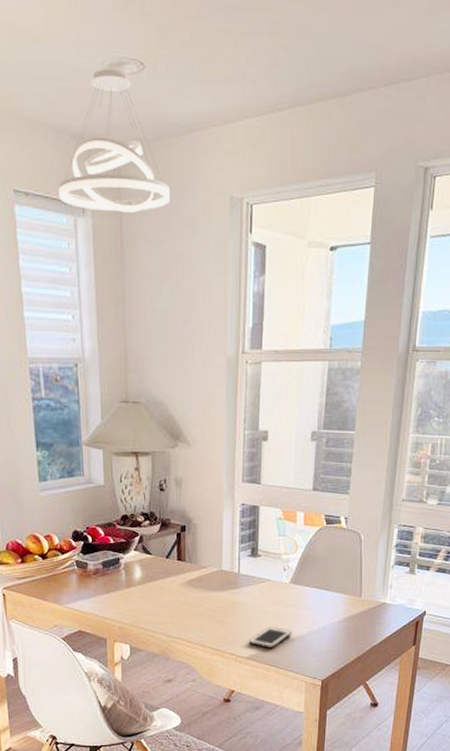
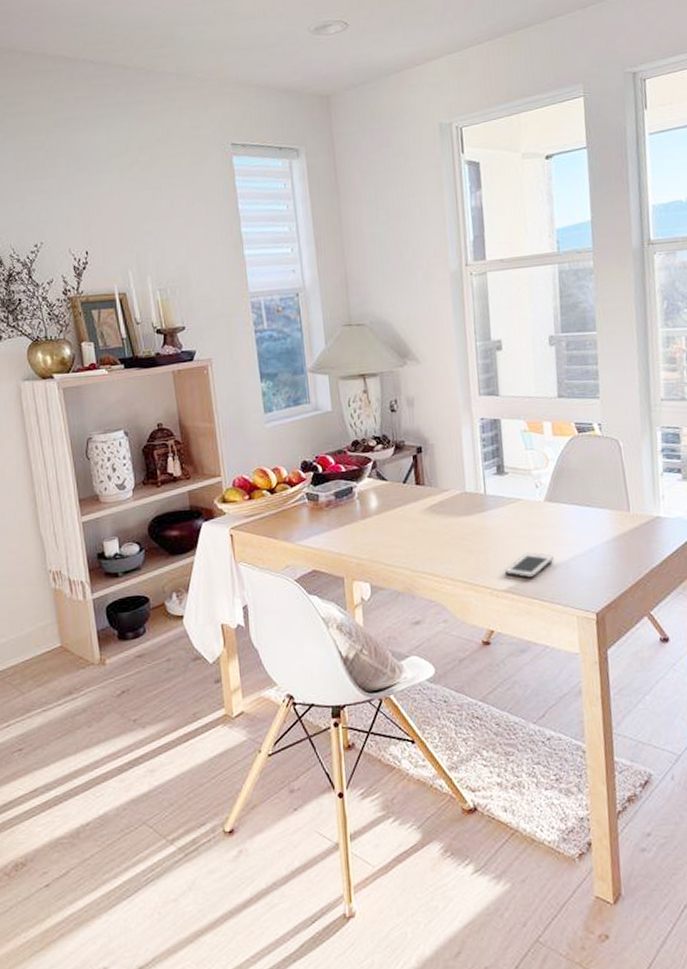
pendant light: present [58,68,170,213] -> none [273,31,380,152]

